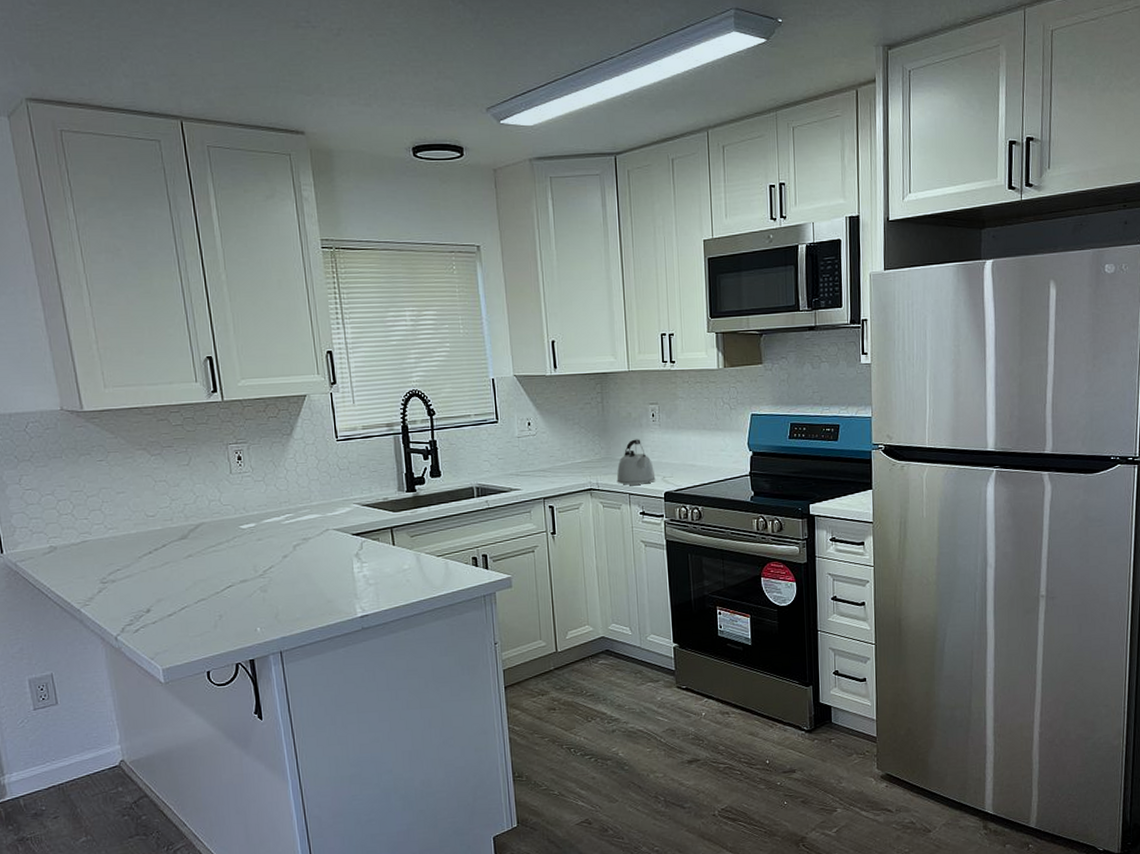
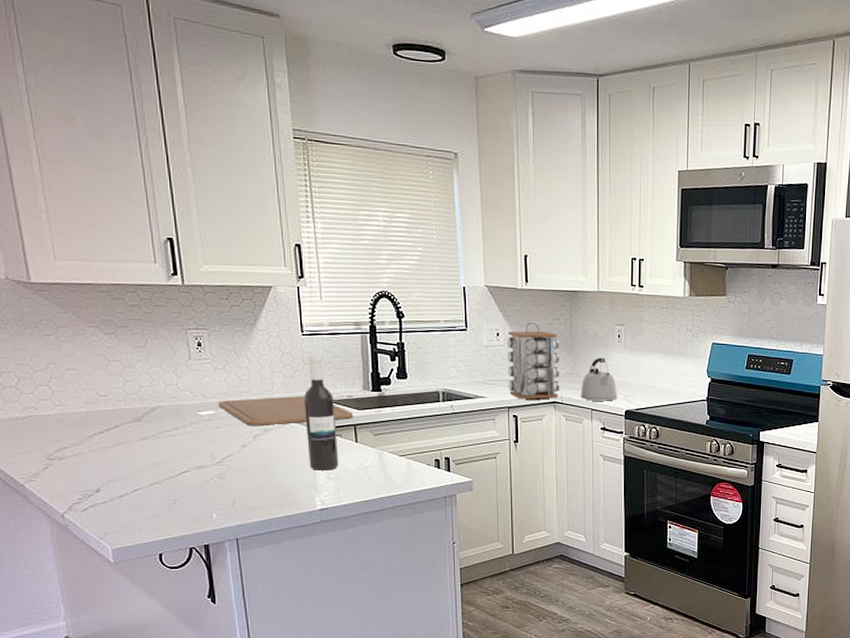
chopping board: none [259,502,390,536] -> present [219,396,354,426]
wine bottle: none [340,459,378,577] -> present [303,354,339,470]
spice rack: none [538,408,596,489] -> present [506,321,560,400]

